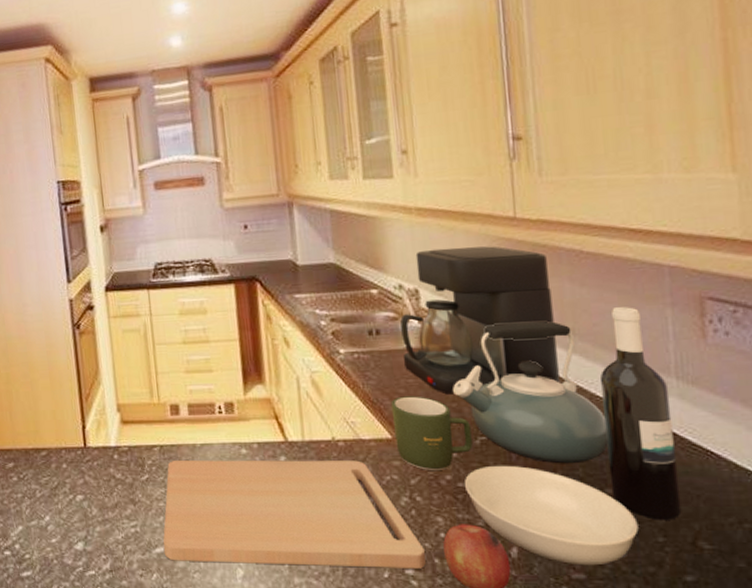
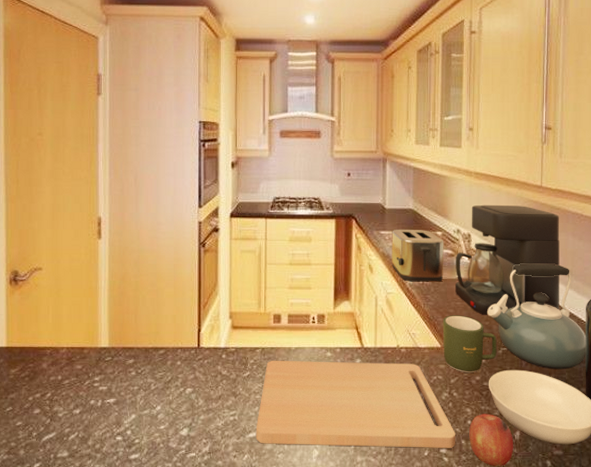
toaster: none [309,288,386,356] -> present [391,229,444,282]

